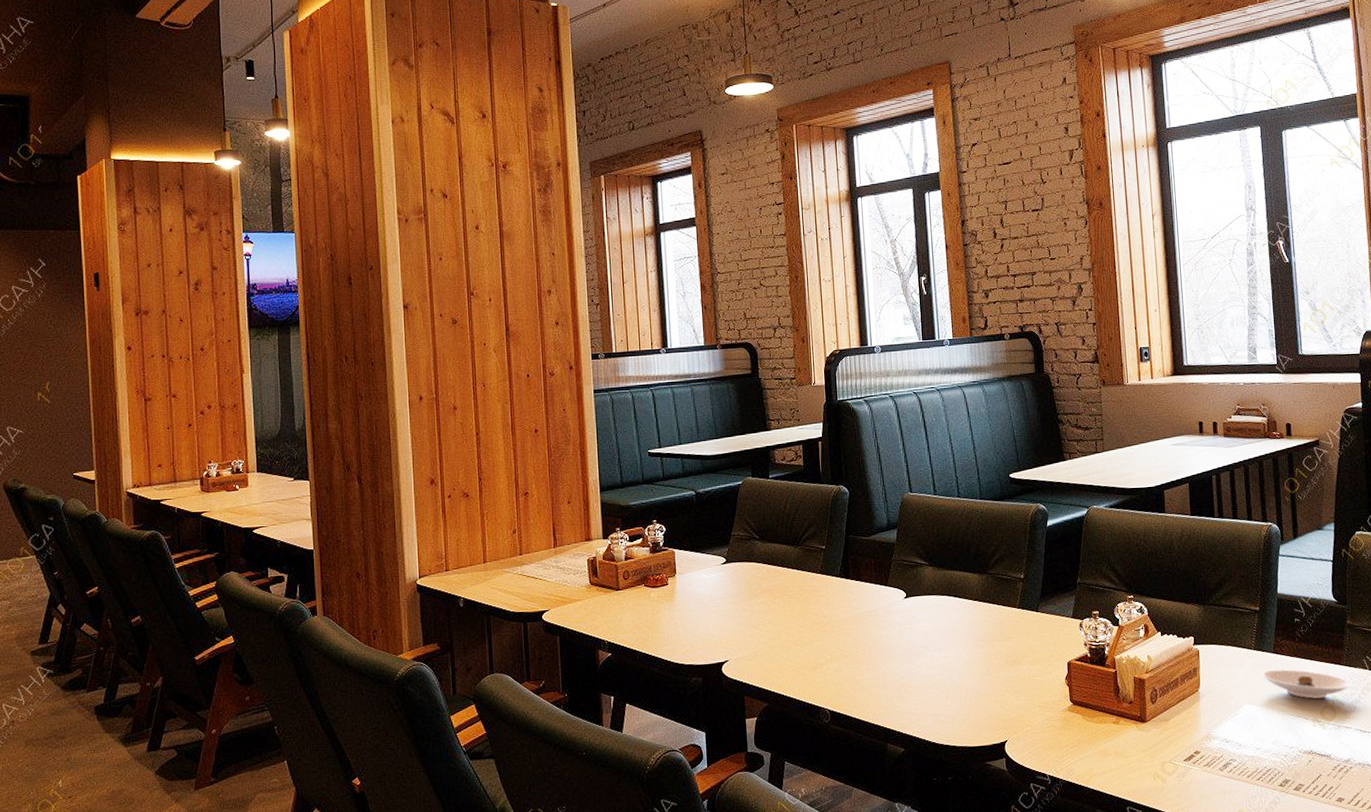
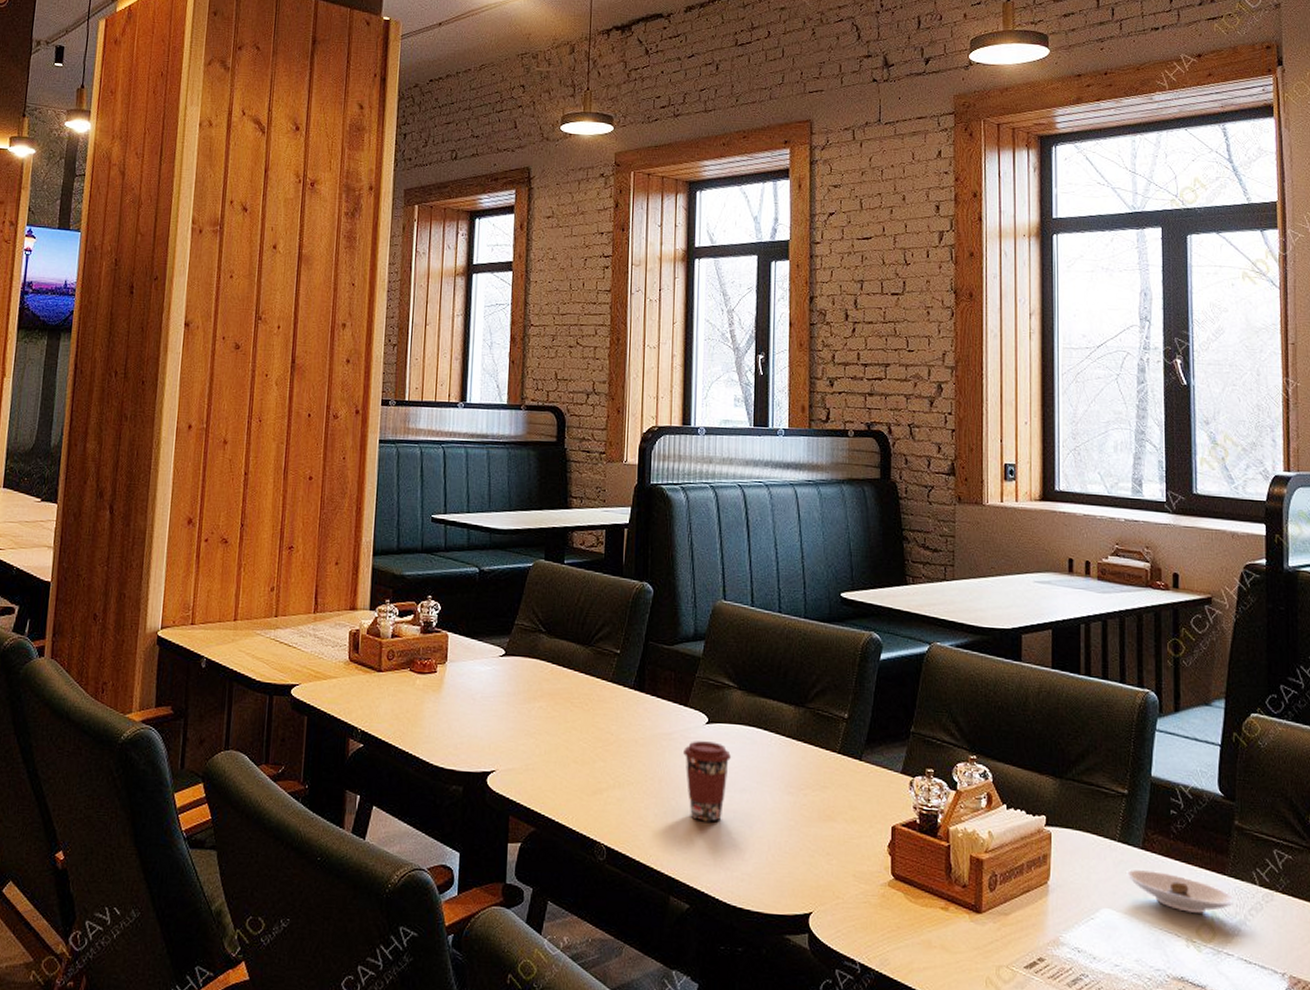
coffee cup: none [887,612,928,679] -> present [683,741,731,822]

